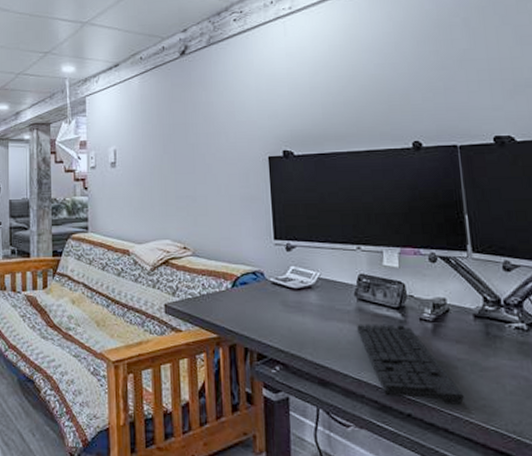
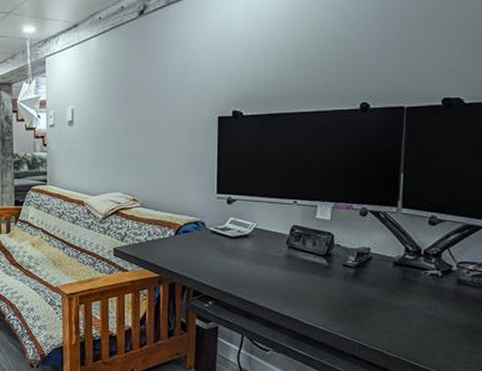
keyboard: present [357,324,464,405] -> none [285,268,373,336]

